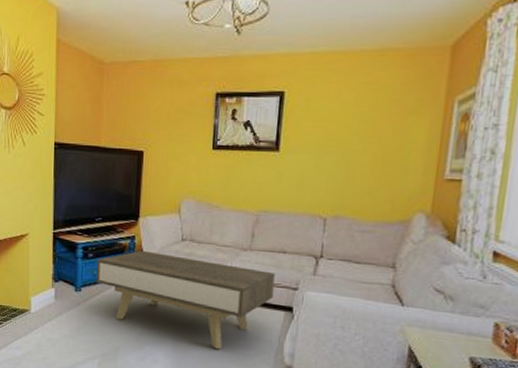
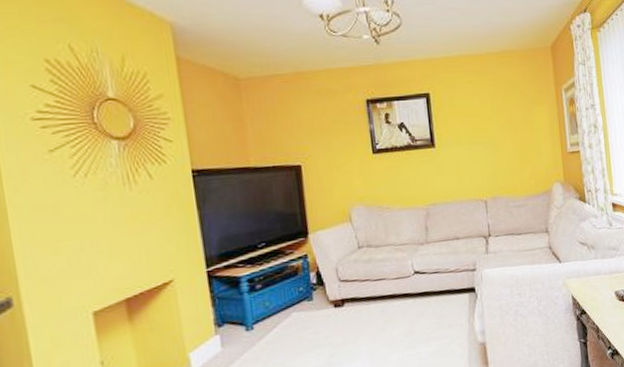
coffee table: present [96,250,275,350] -> none [267,259,456,349]

